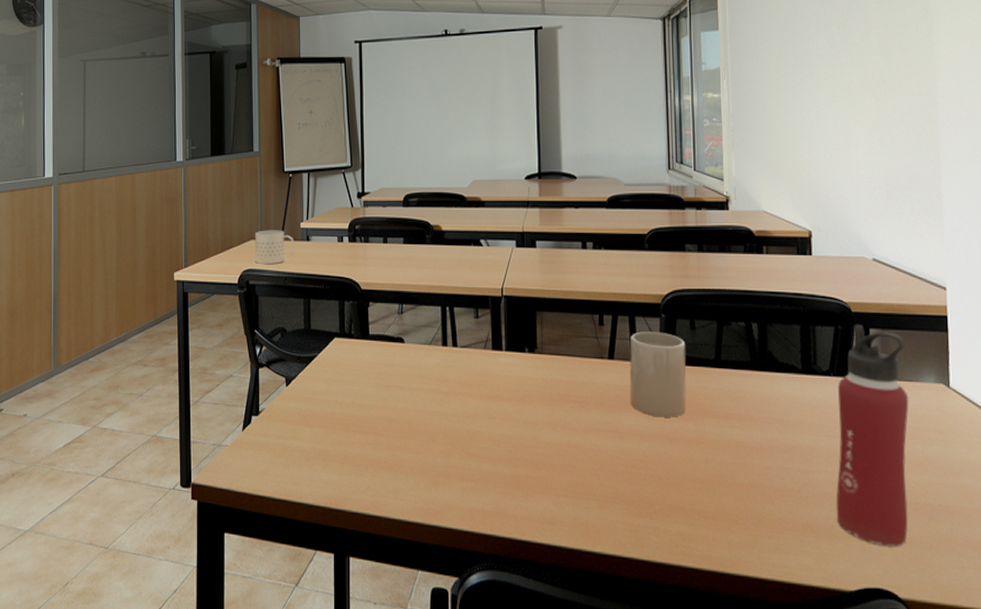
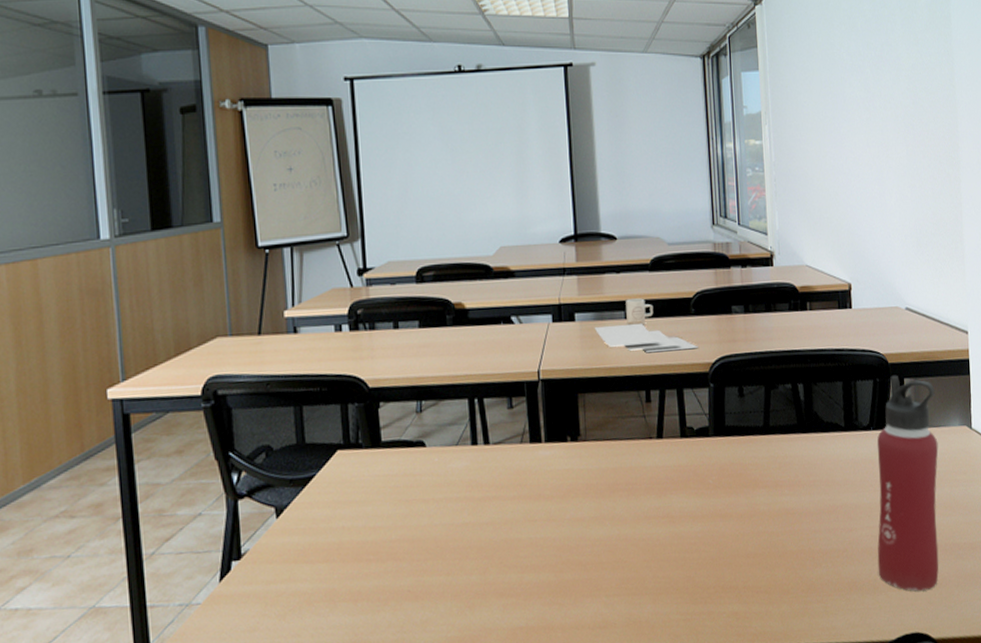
mug: present [254,230,294,265] -> none [221,322,278,368]
papers: none [553,253,651,281] -> present [594,323,698,353]
mug: none [583,232,609,255] -> present [626,298,654,325]
mug: present [629,332,687,418] -> none [678,403,737,495]

